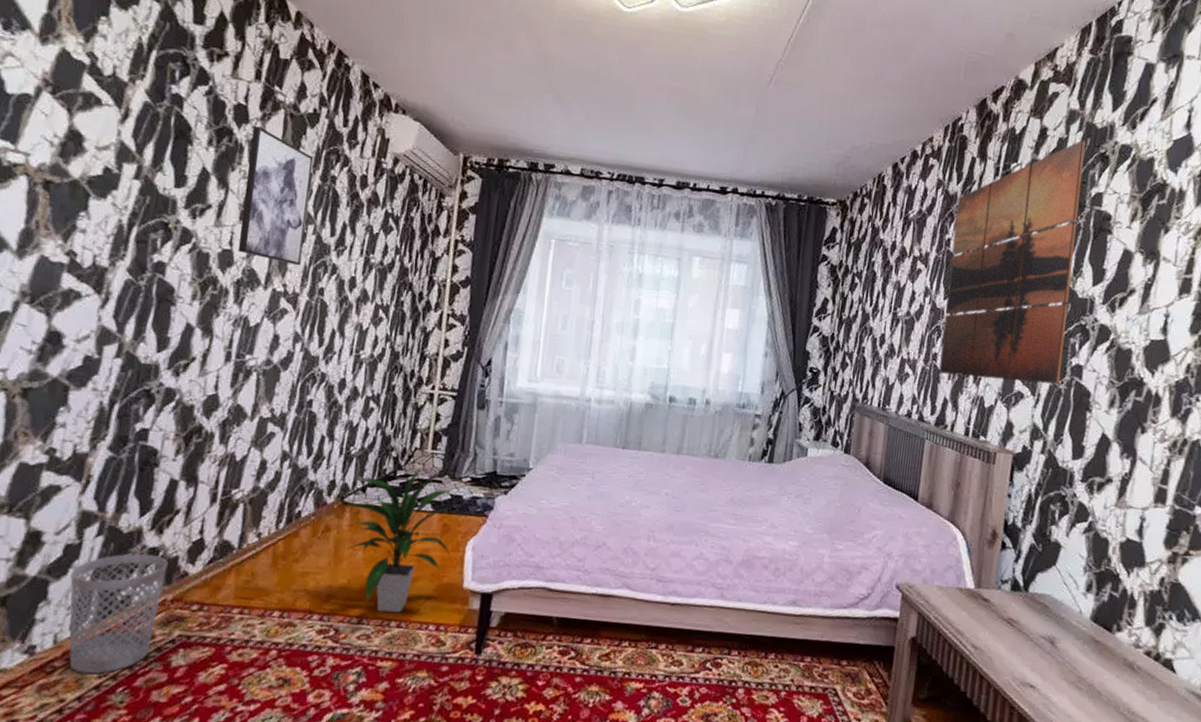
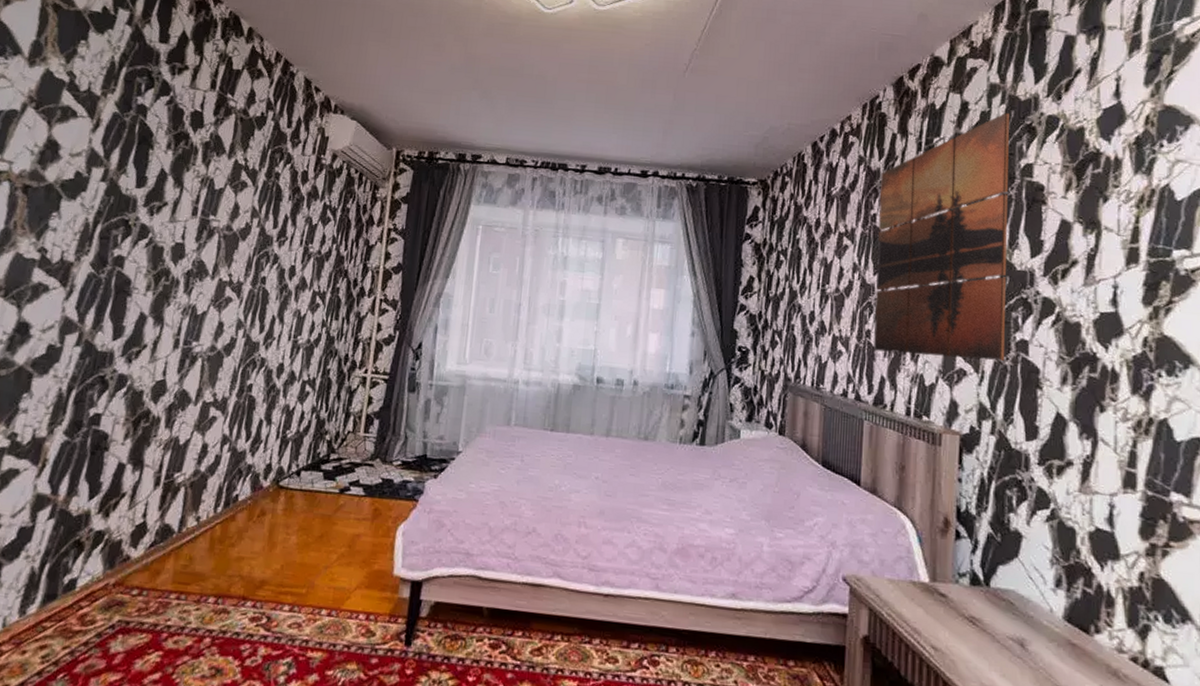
wastebasket: present [69,553,168,674] -> none [15,537,112,660]
wall art: present [237,125,314,266] -> none [189,129,260,257]
indoor plant: present [346,467,452,613] -> none [281,450,382,601]

